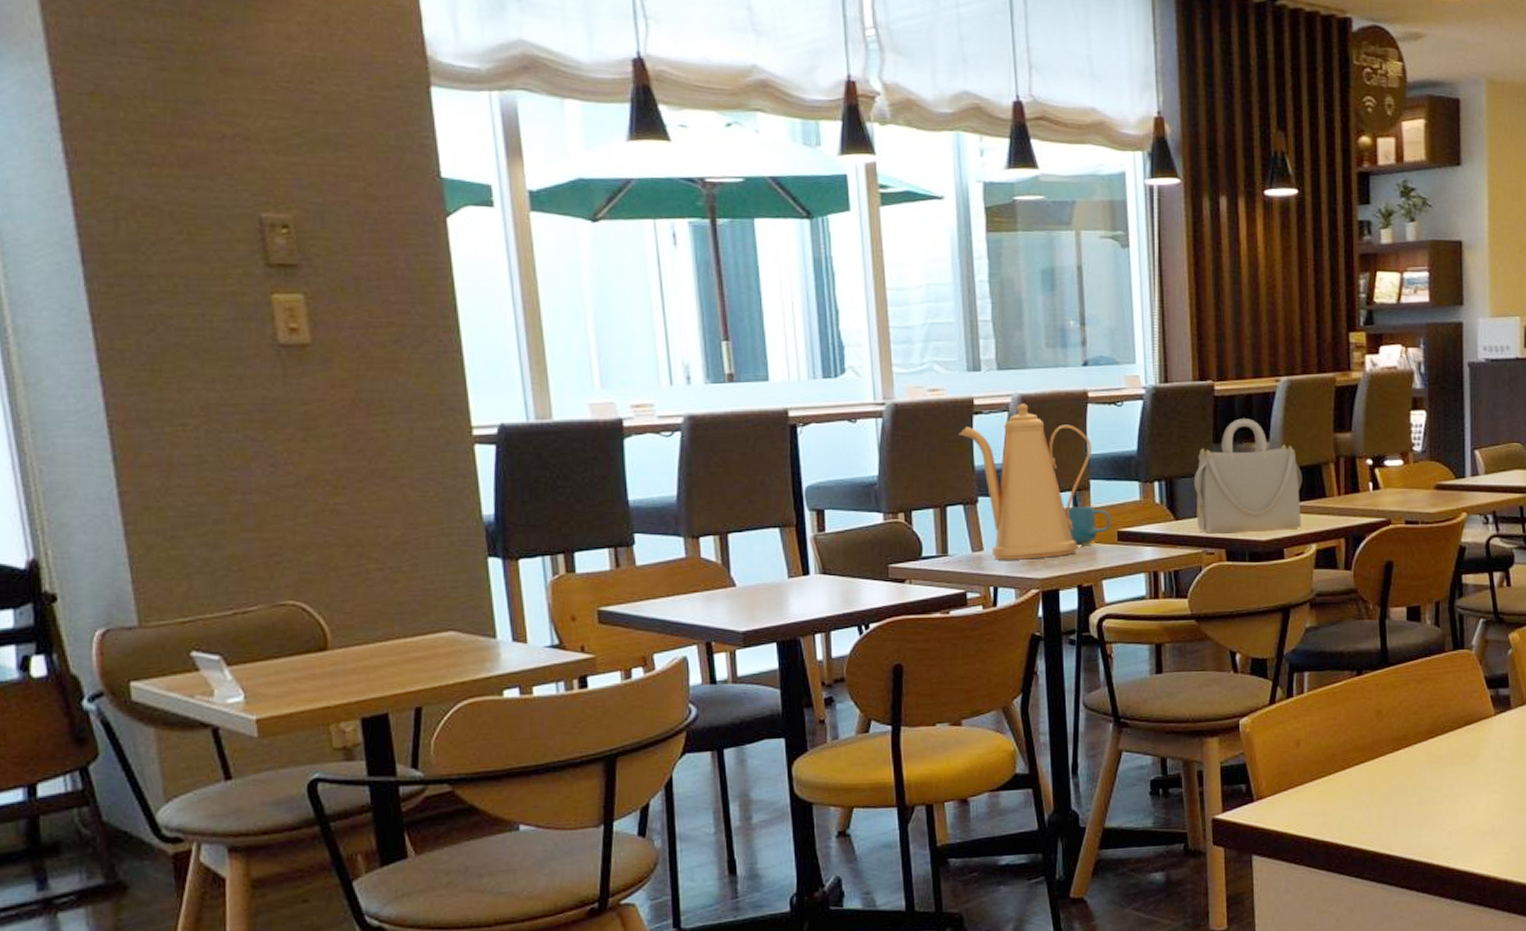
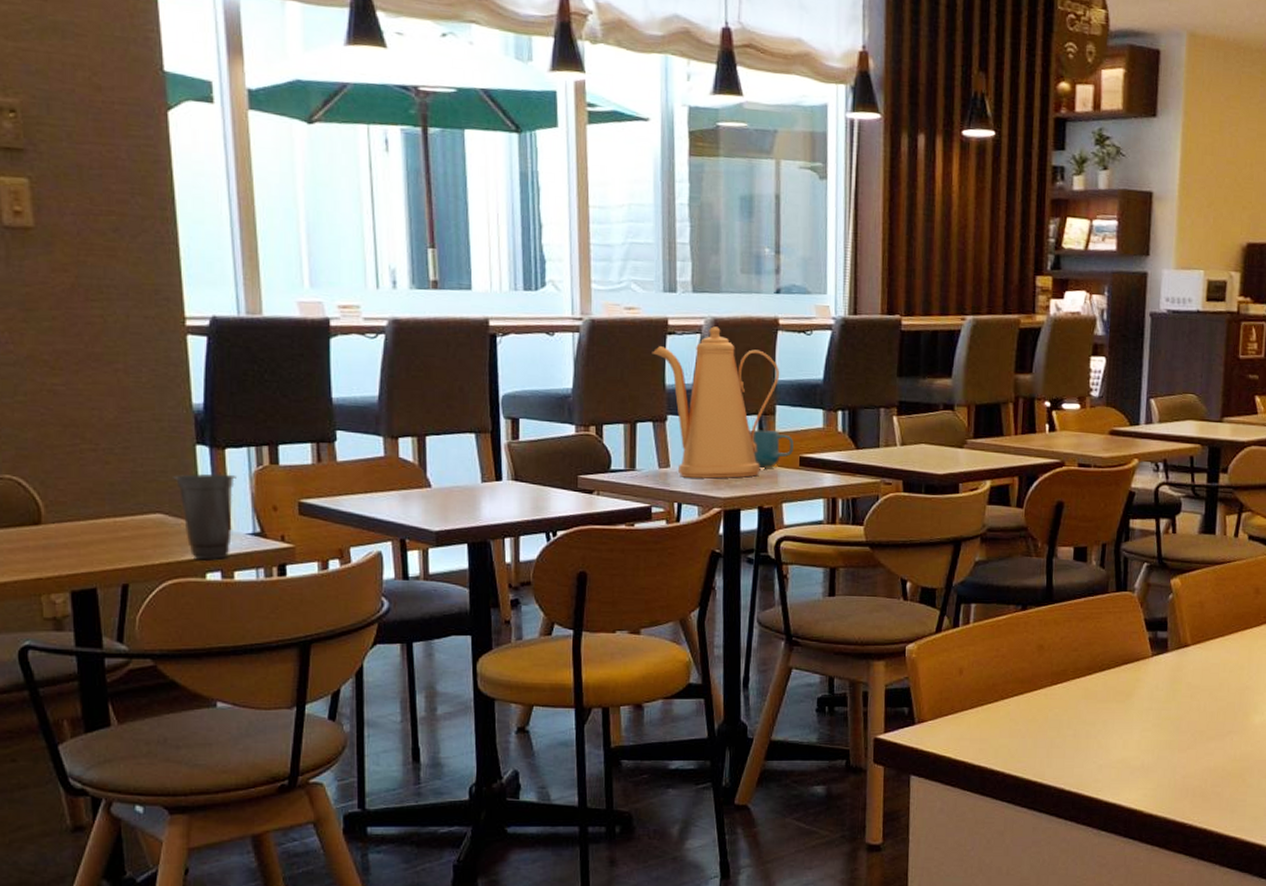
cup: none [465,586,531,676] -> present [173,473,236,559]
handbag: present [1193,418,1302,534] -> none [876,354,982,465]

